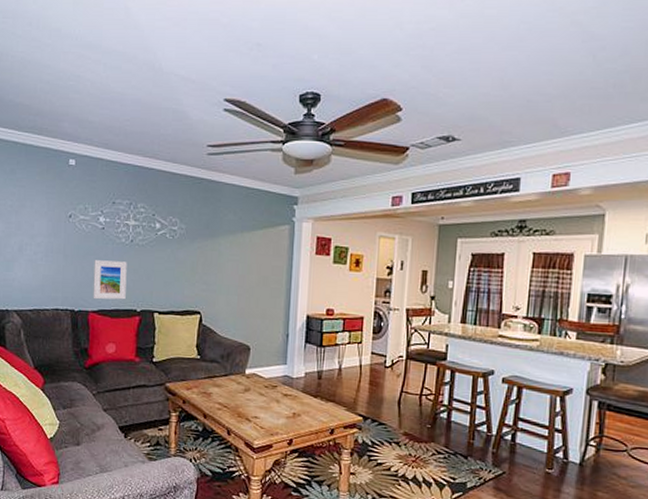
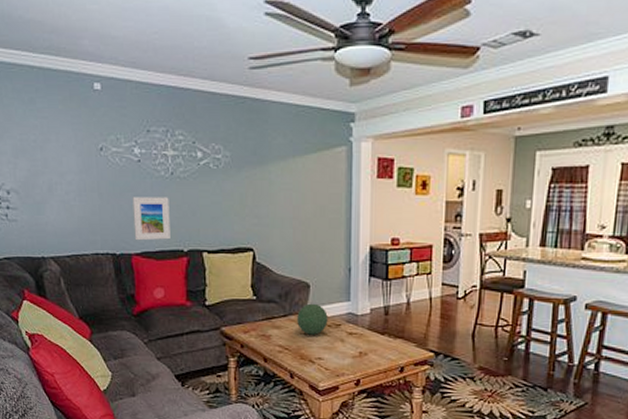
decorative orb: none [237,365,265,395] -> present [297,303,328,335]

